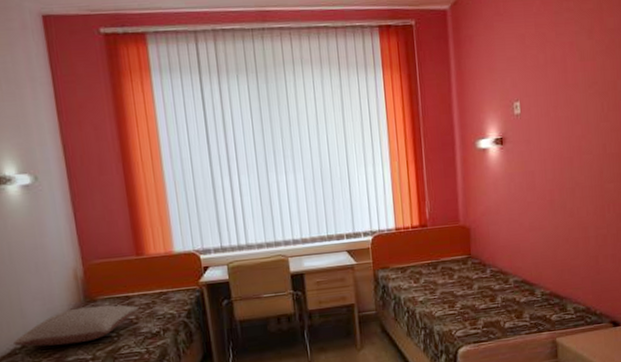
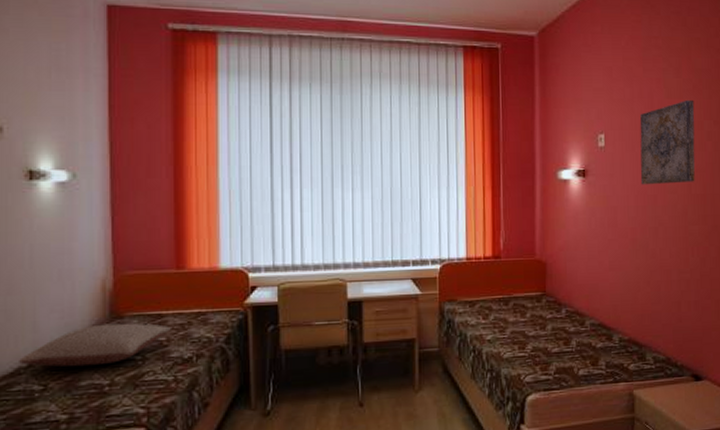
wall art: none [553,60,610,149] -> present [639,99,695,185]

